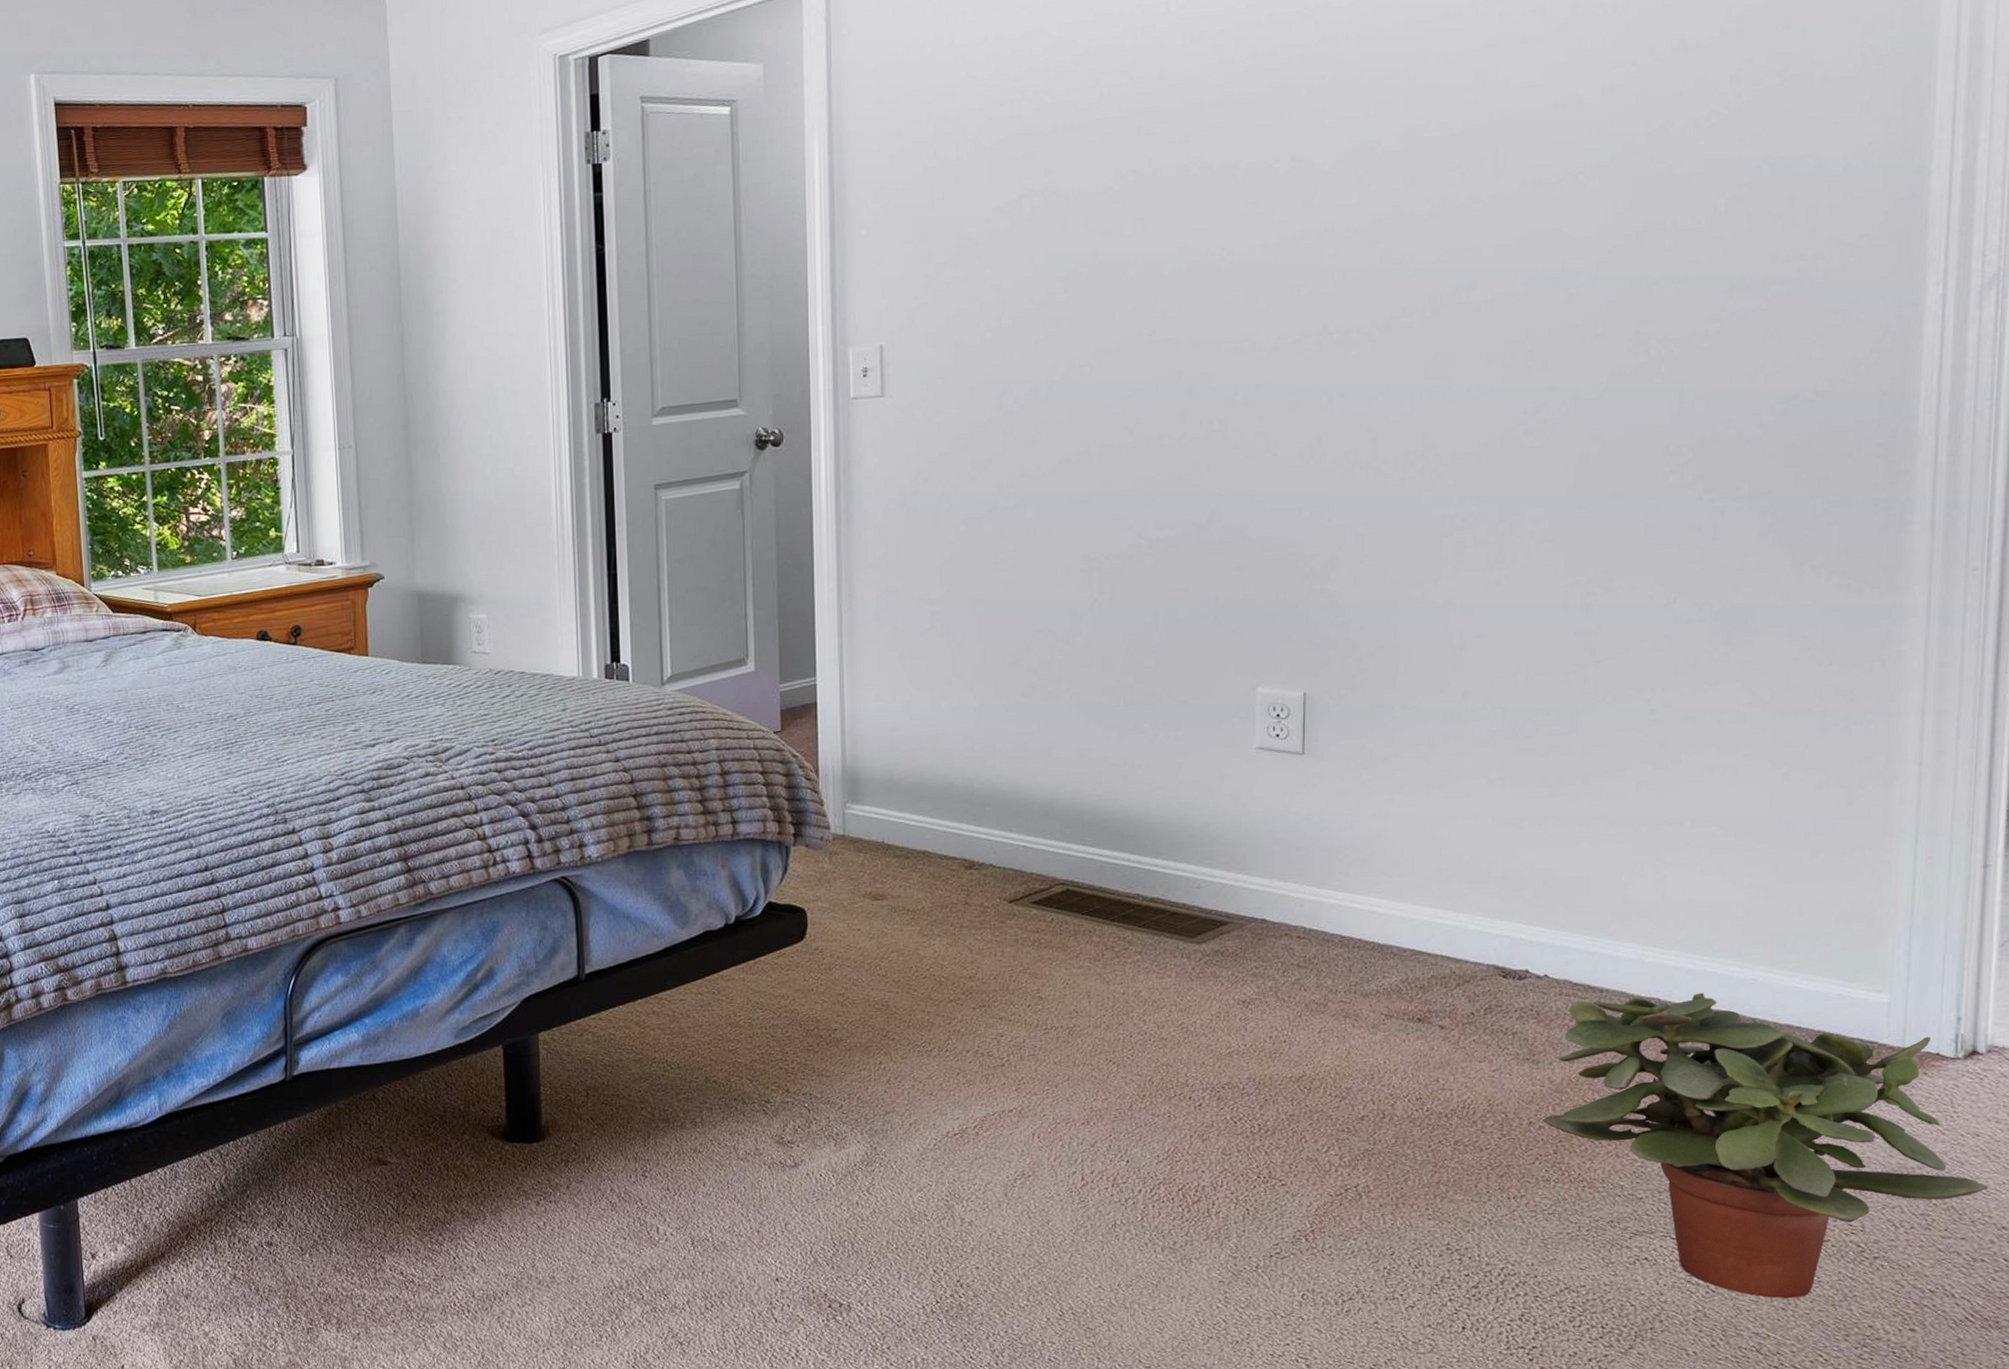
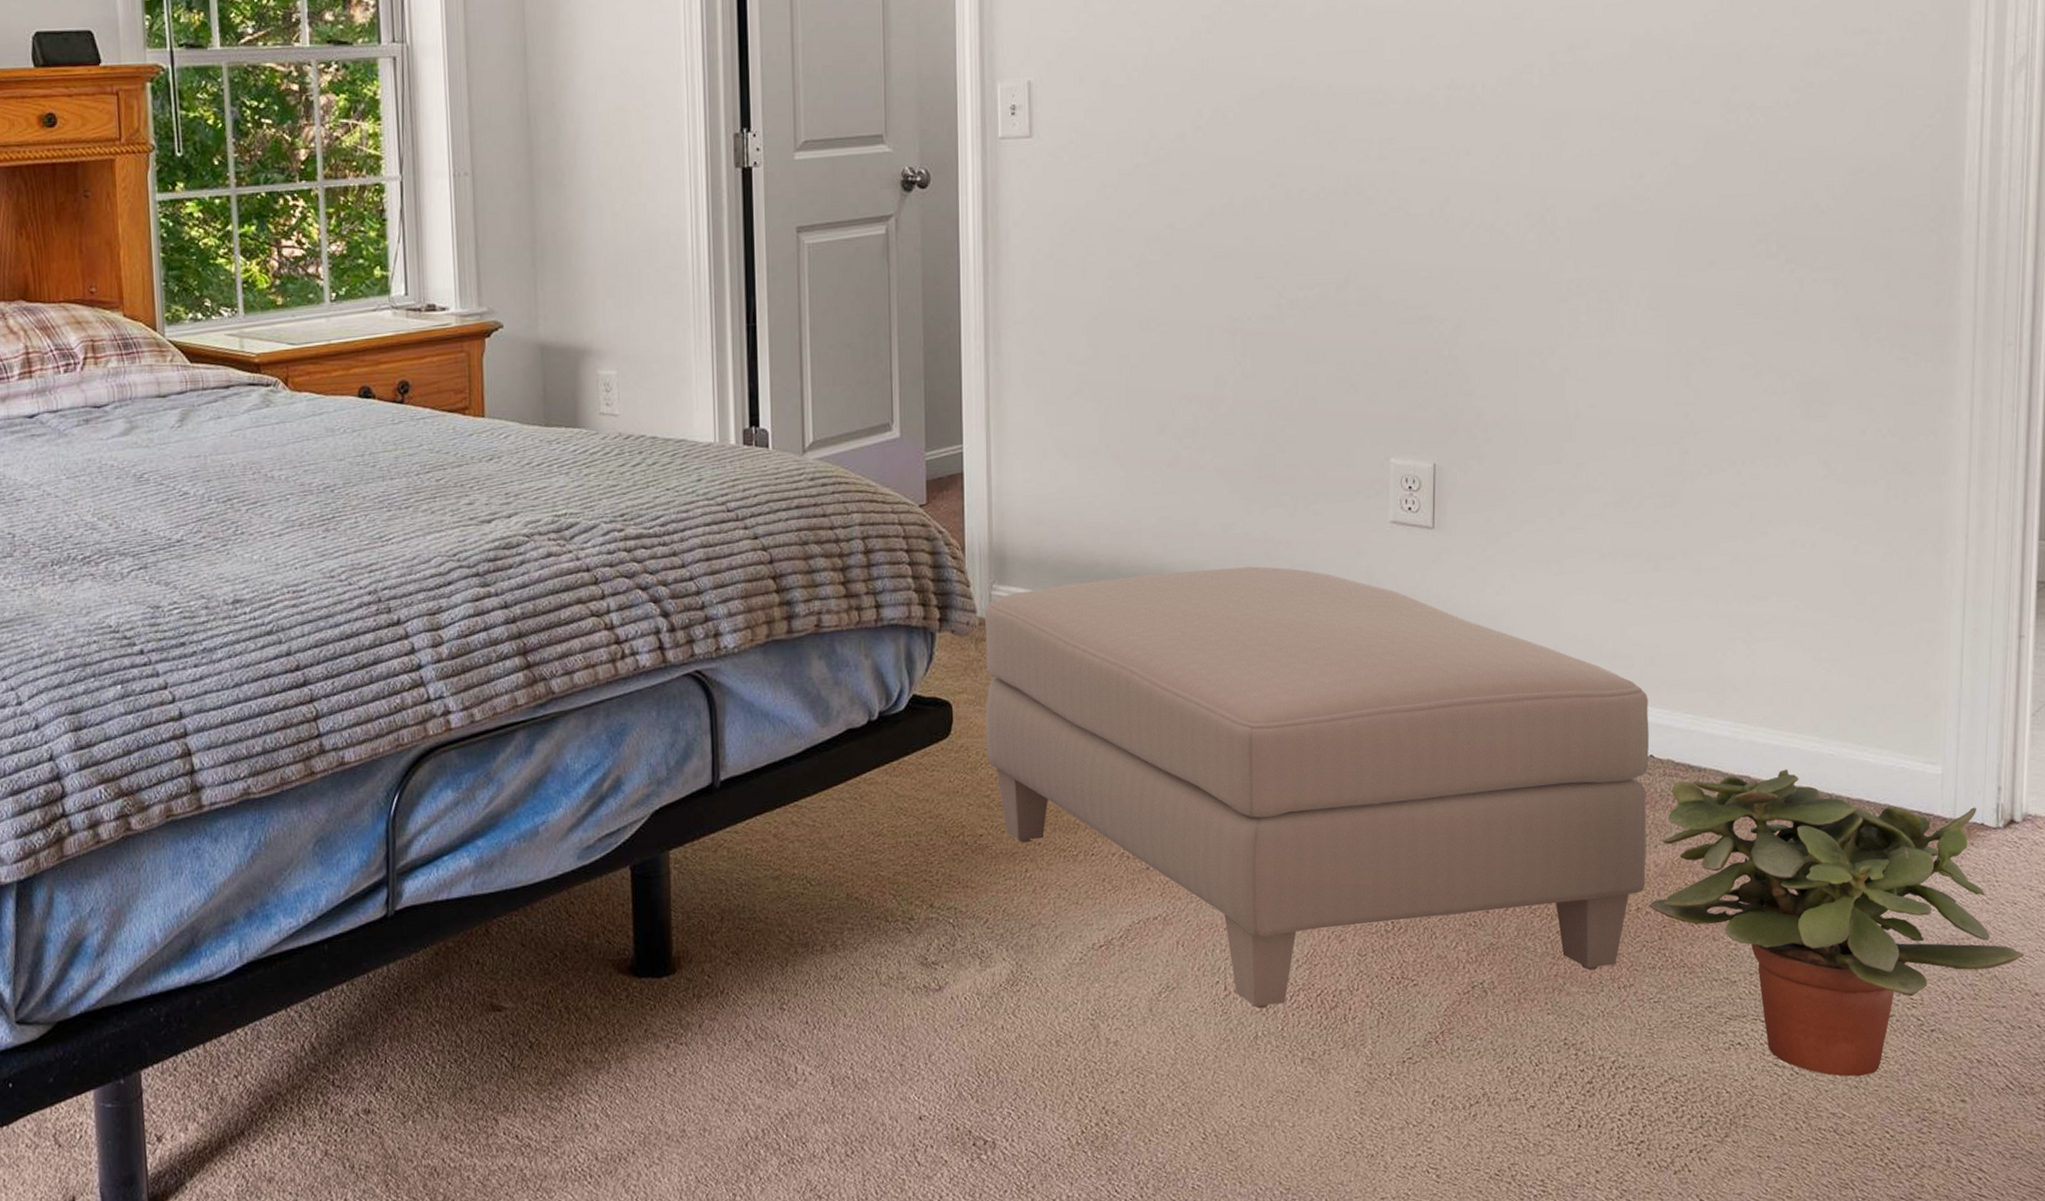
ottoman: none [837,789,1543,1199] -> present [984,566,1649,1009]

